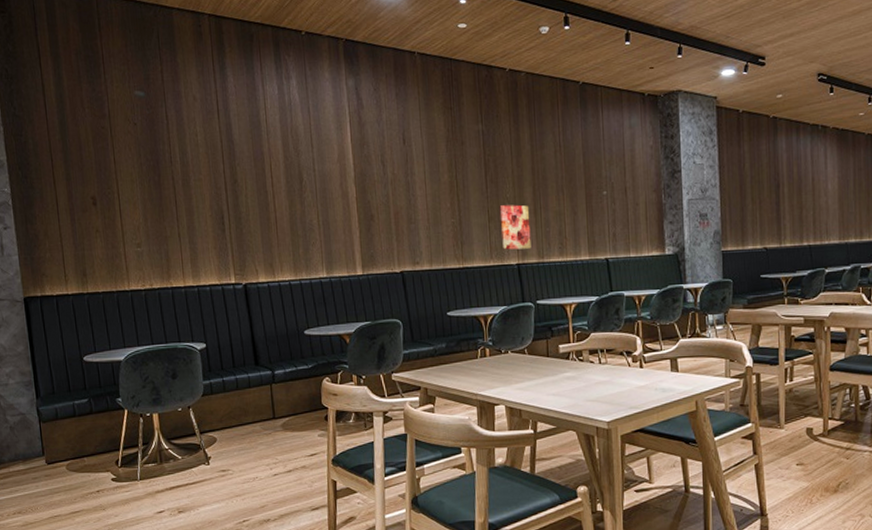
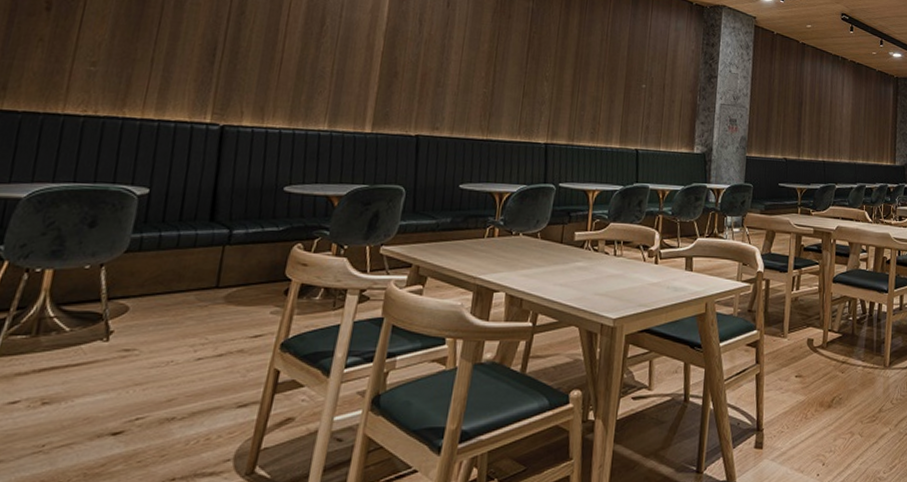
wall art: present [499,204,532,250] -> none [531,83,567,130]

